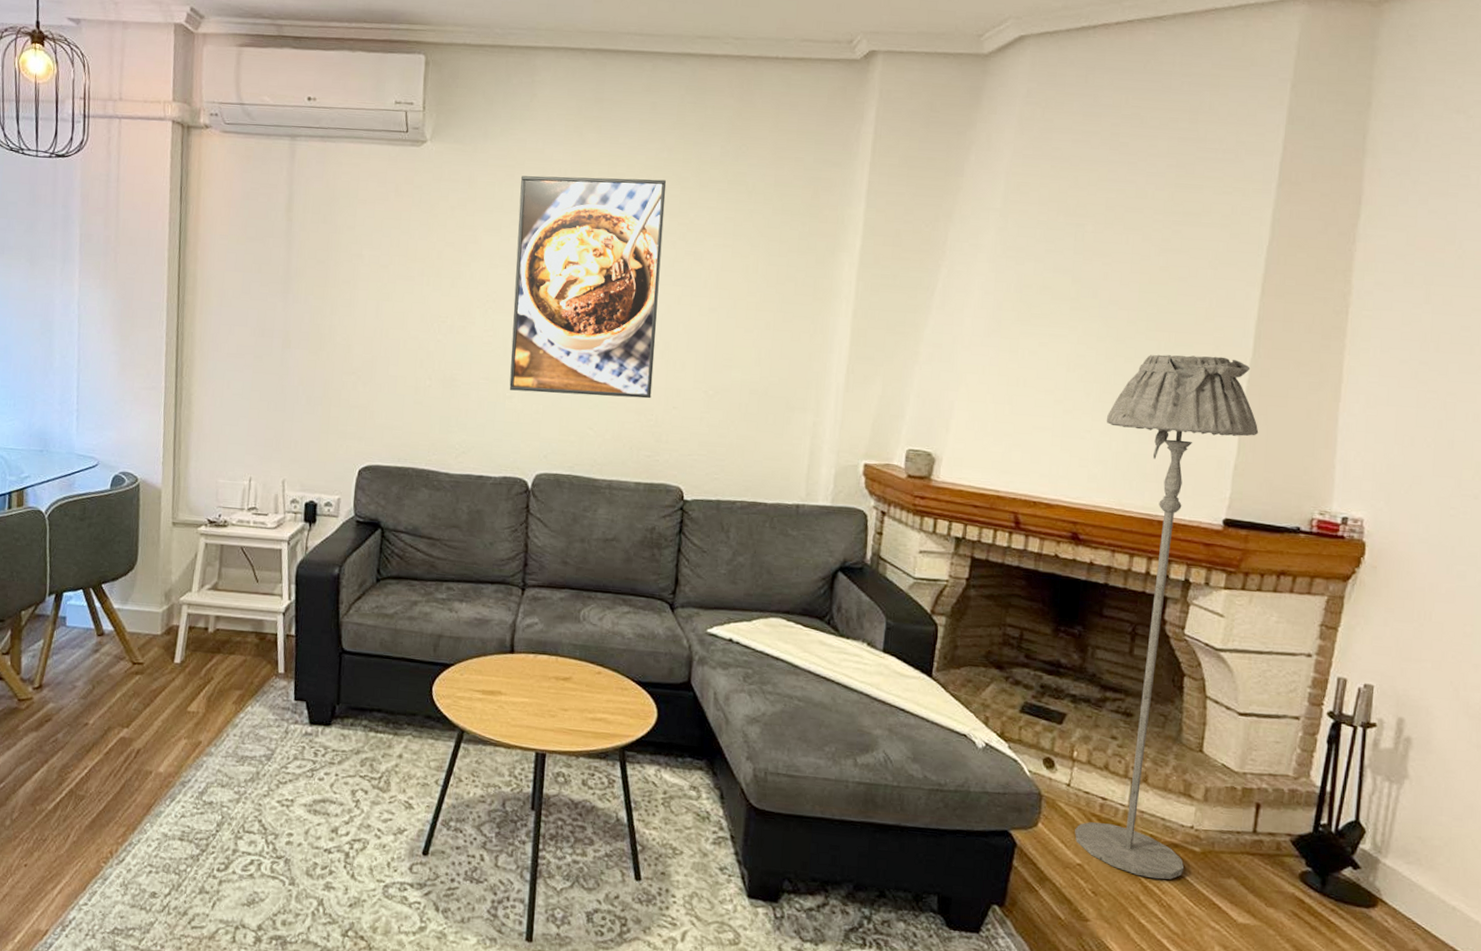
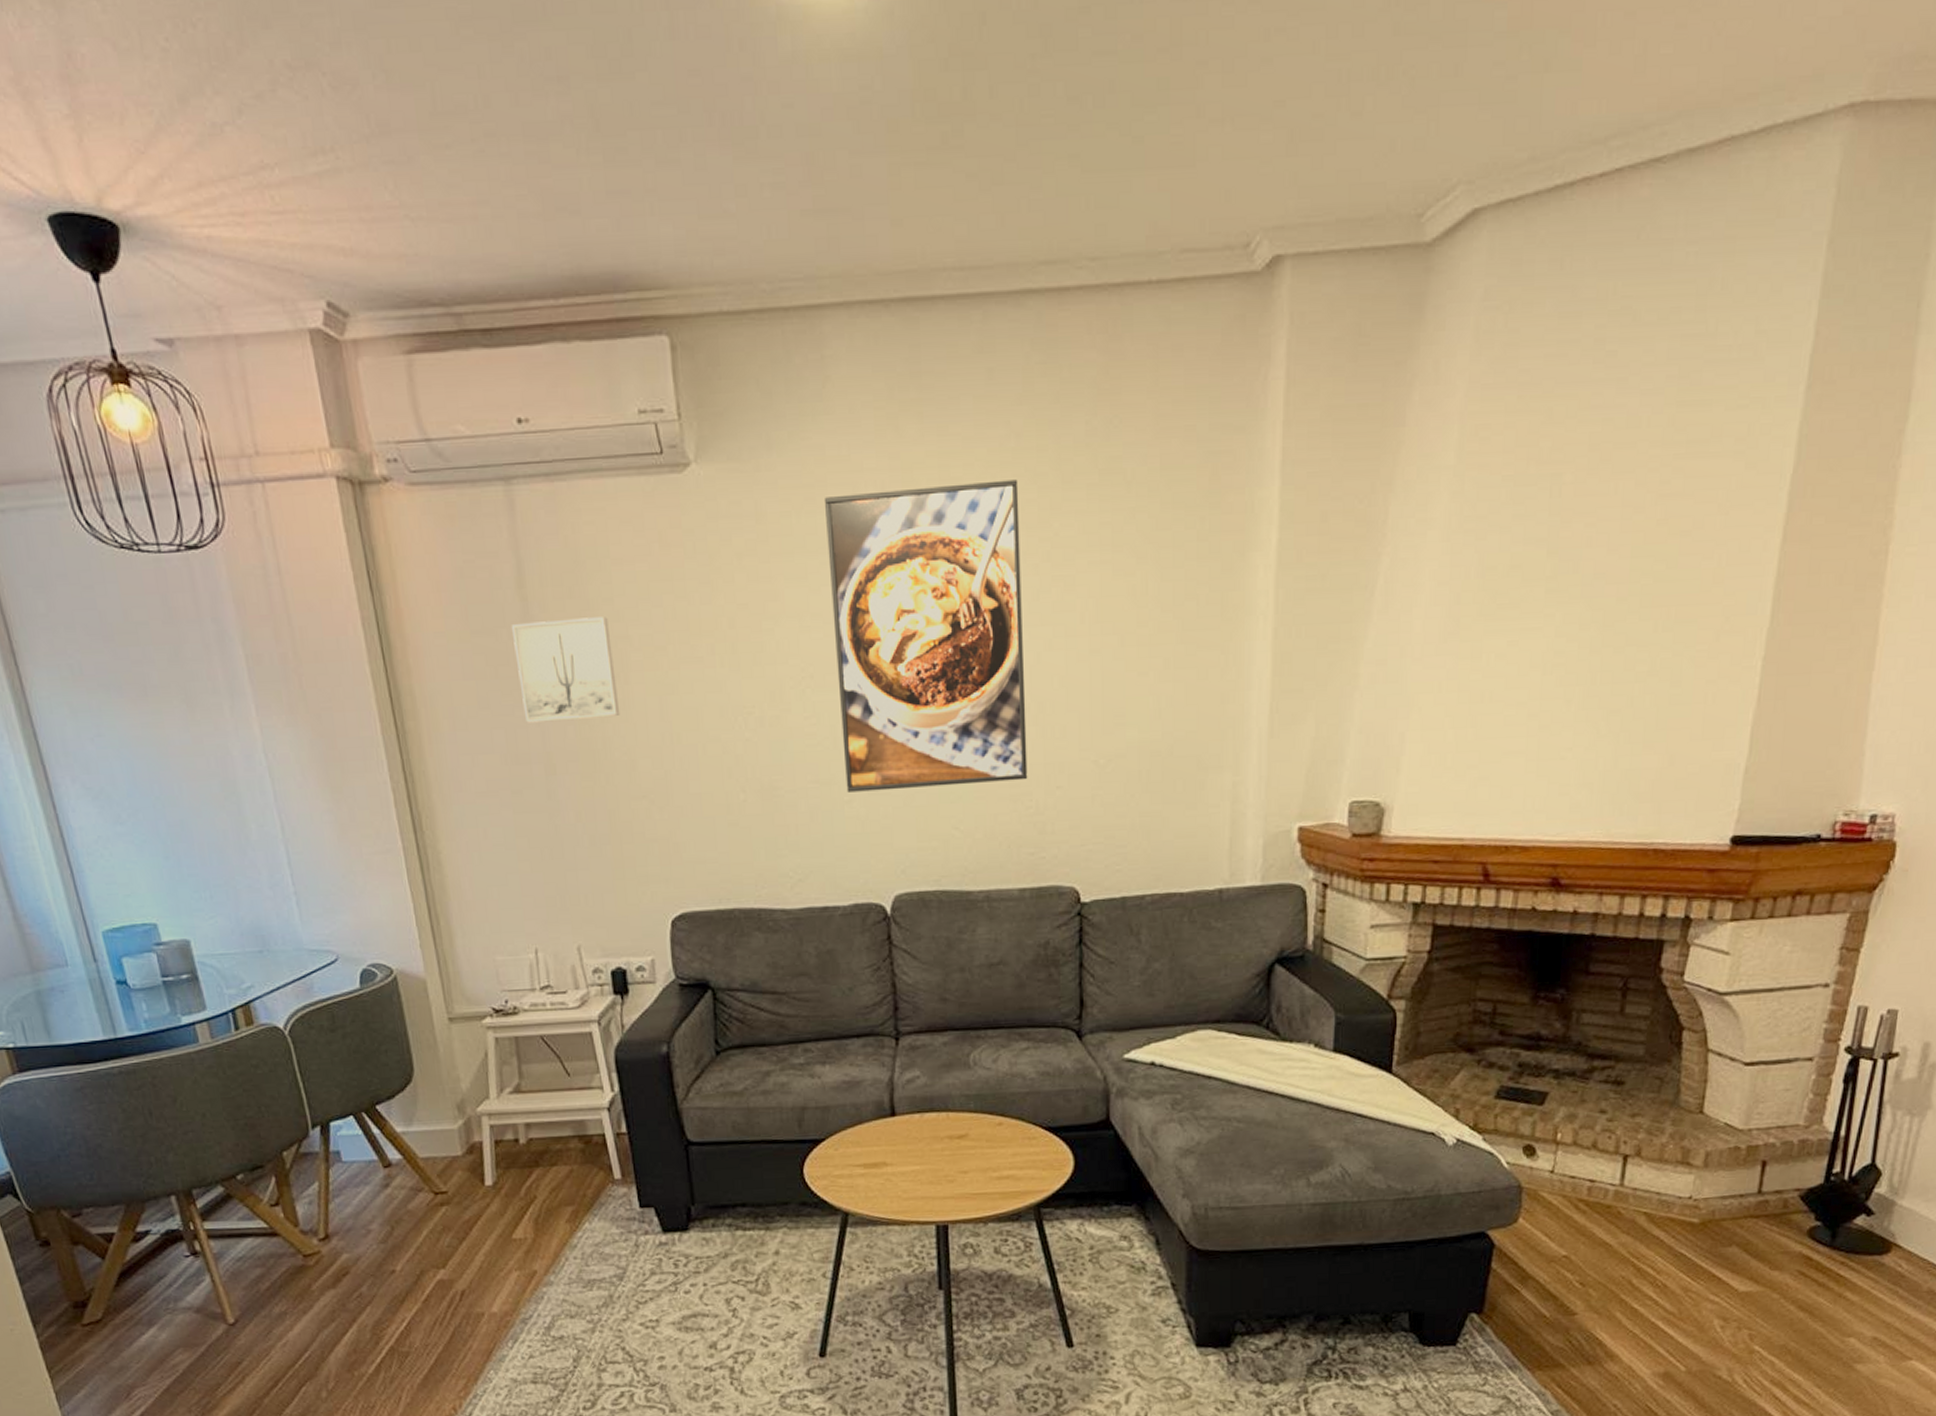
wall art: none [275,236,349,311] -> present [511,617,621,723]
floor lamp: present [1075,354,1259,880] -> none [1560,630,1775,1259]

